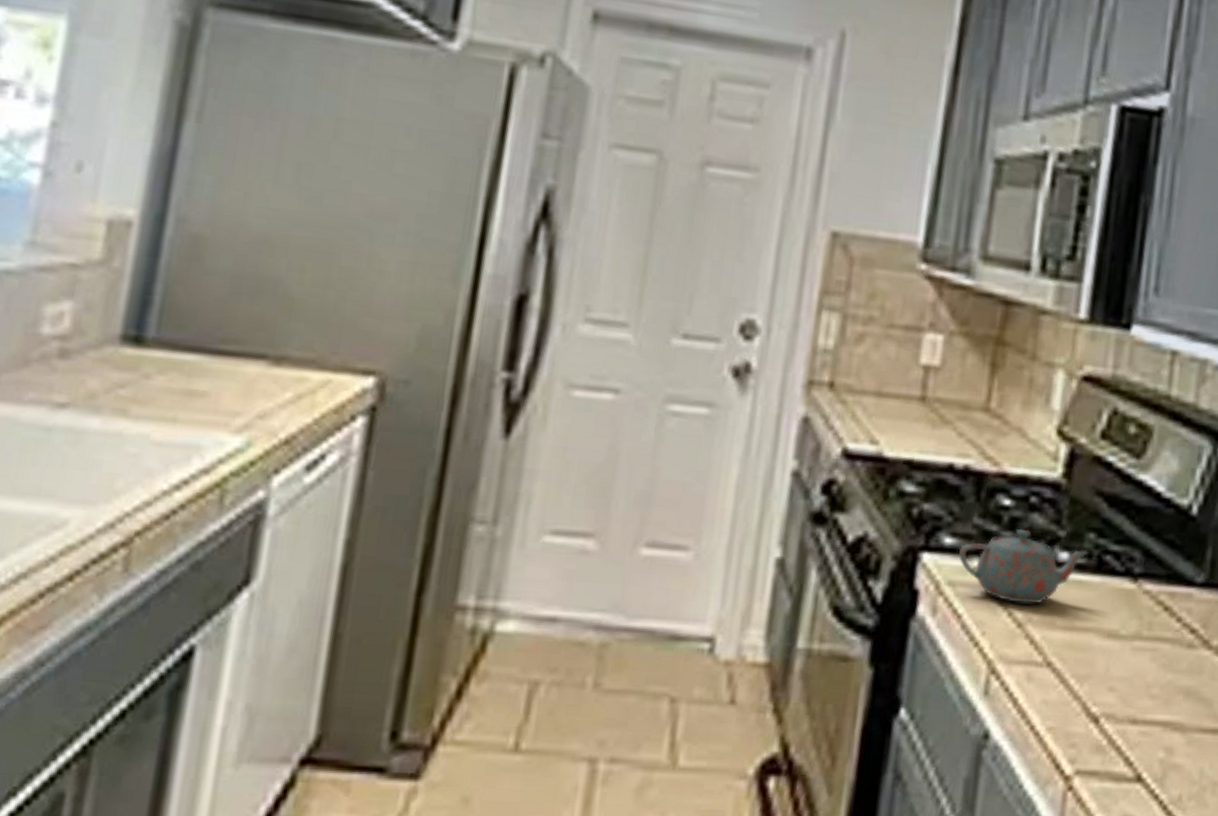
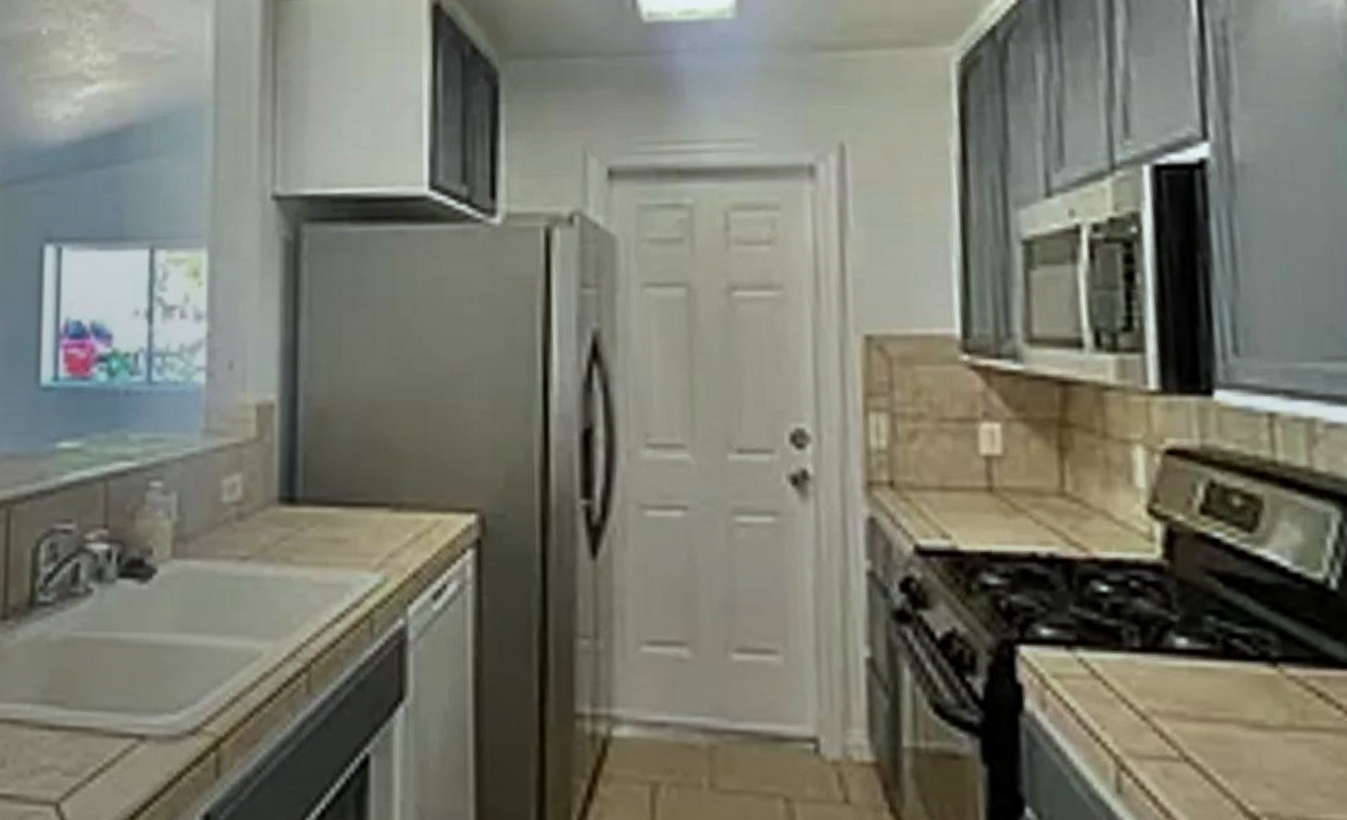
teapot: present [959,528,1089,604] -> none [1060,615,1211,695]

